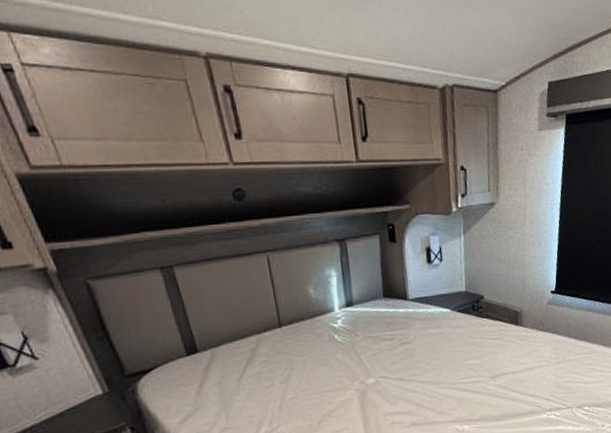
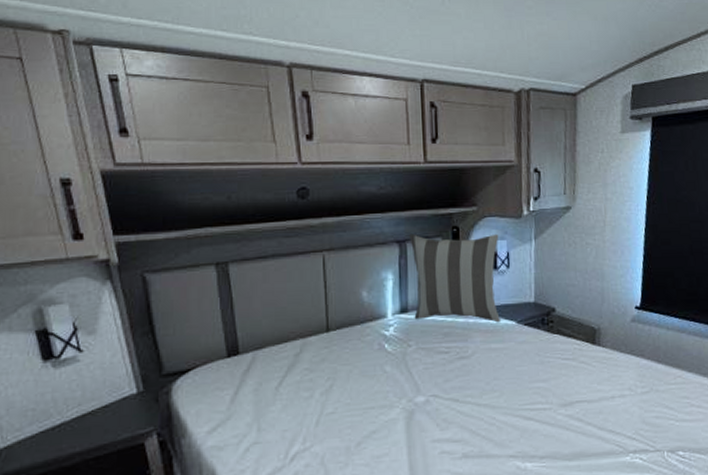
pillow: none [348,230,436,312] -> present [409,233,500,323]

